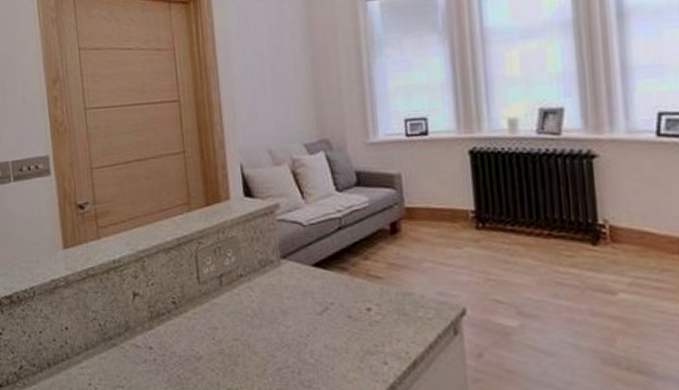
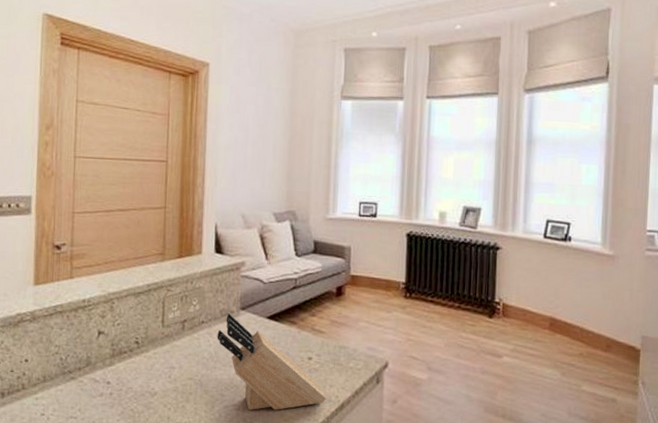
knife block: none [258,262,395,372] -> present [217,312,327,410]

